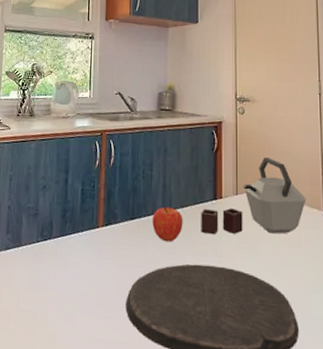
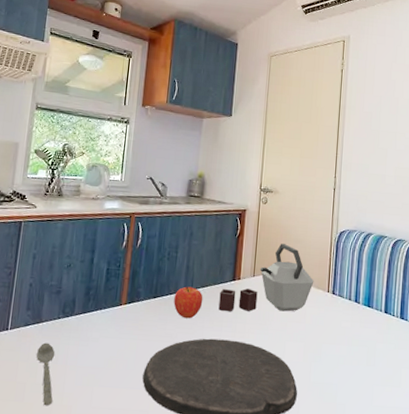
spoon: none [18,267,36,335] -> present [36,342,55,406]

